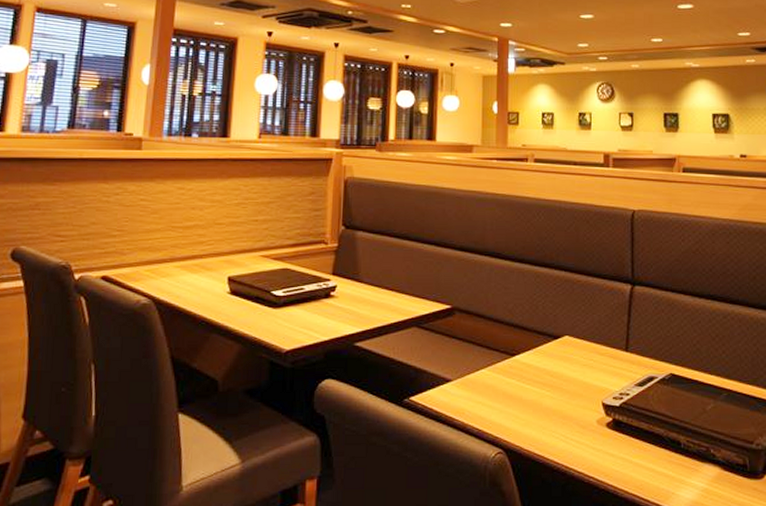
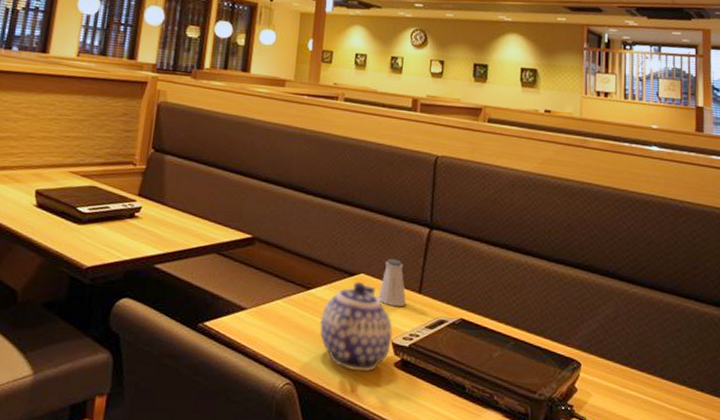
teapot: none [528,345,603,435] -> present [320,282,393,372]
saltshaker: none [585,319,613,367] -> present [378,259,406,307]

